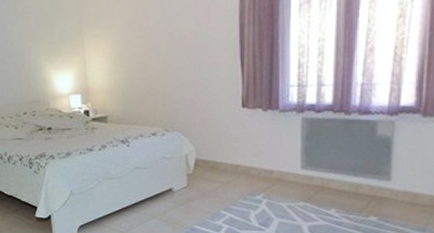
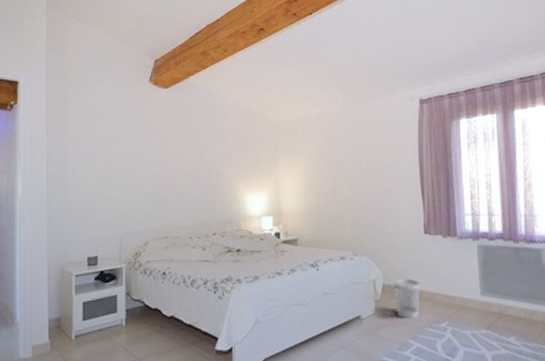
wastebasket: none [206,153,235,192] -> present [393,278,420,319]

